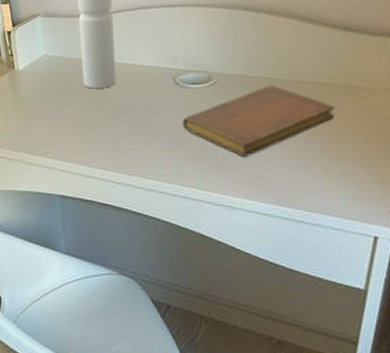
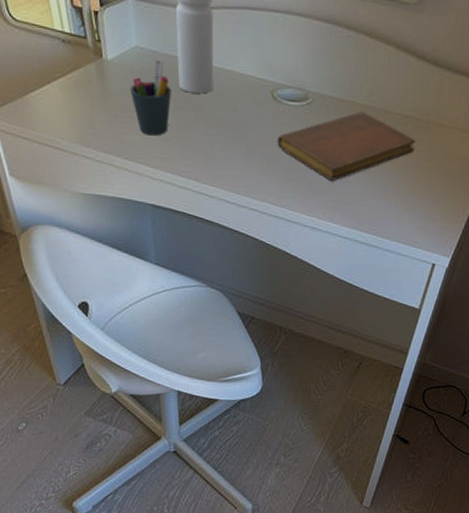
pen holder: none [39,63,76,131] -> present [130,59,171,136]

